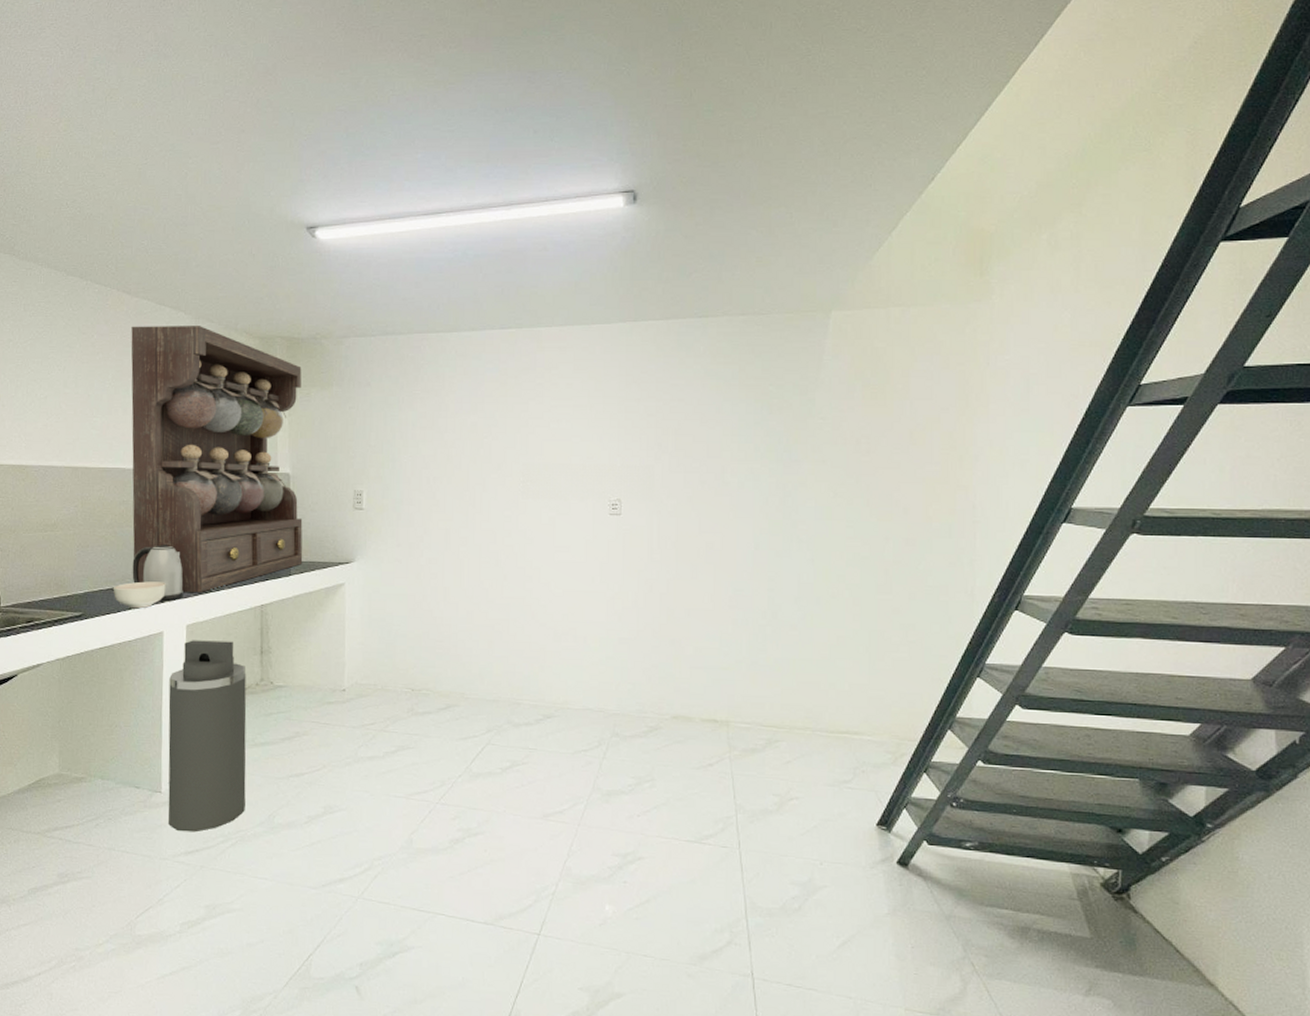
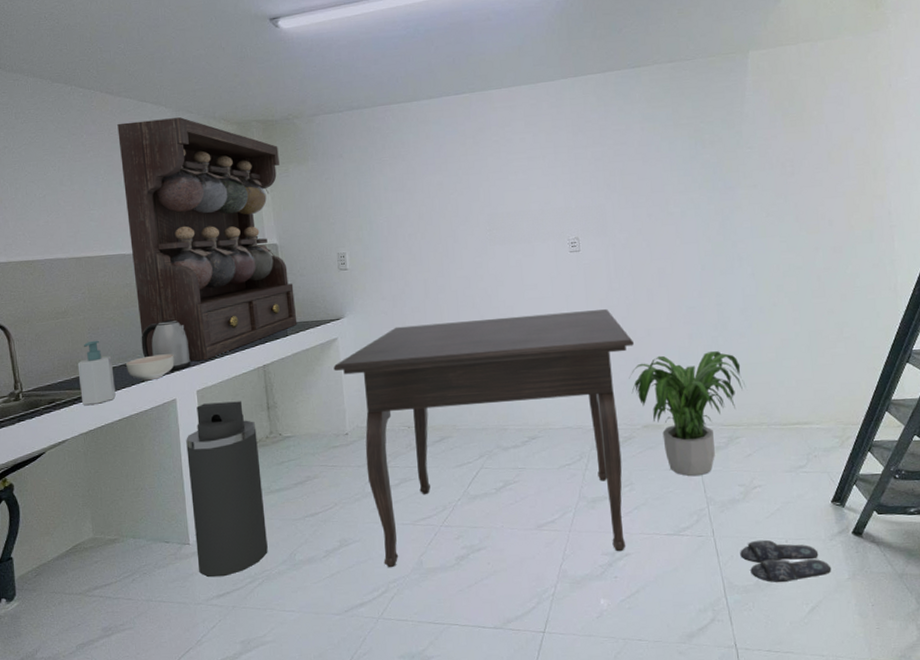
soap bottle: none [61,559,100,628] -> present [77,340,116,405]
dining table: none [337,578,672,854] -> present [333,309,635,567]
potted plant: none [661,640,792,780] -> present [629,351,746,477]
slippers: none [767,858,869,909] -> present [740,539,832,582]

